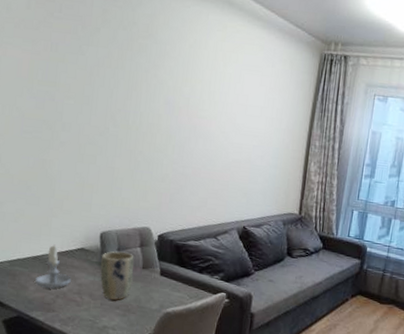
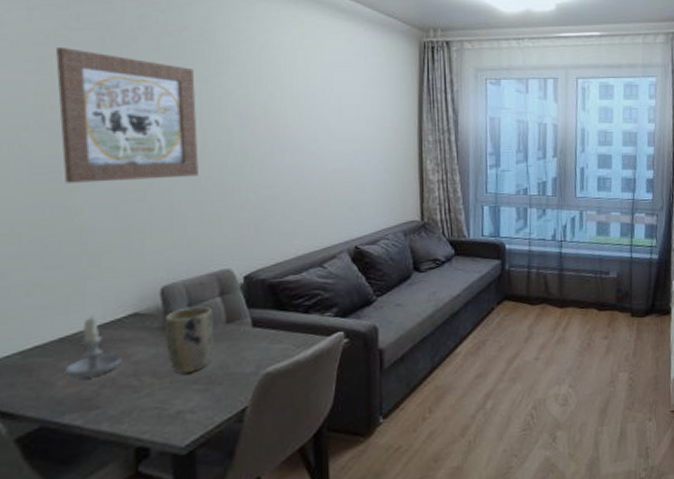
wall art: none [43,31,138,150] -> present [56,46,199,183]

